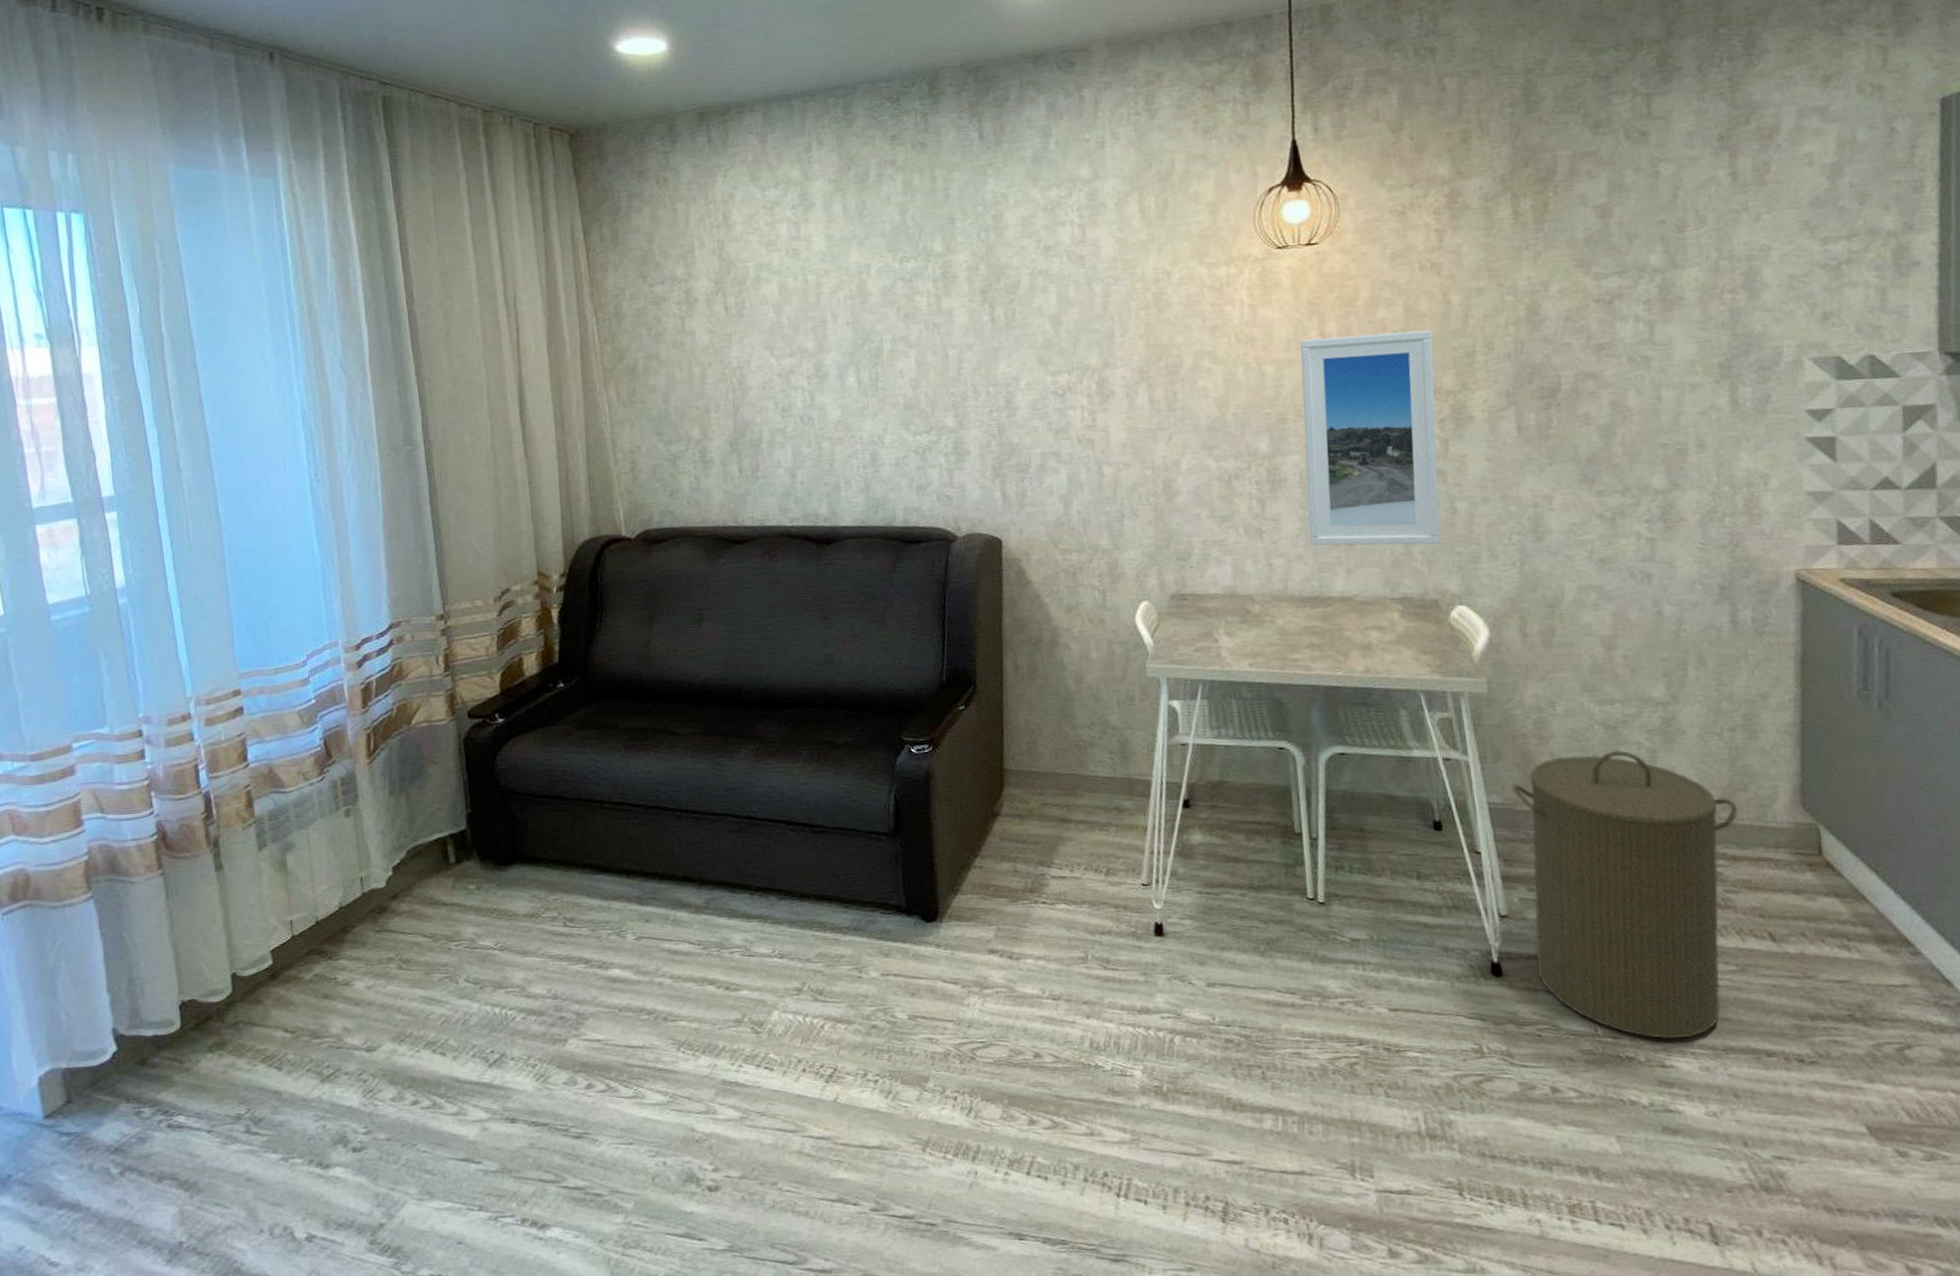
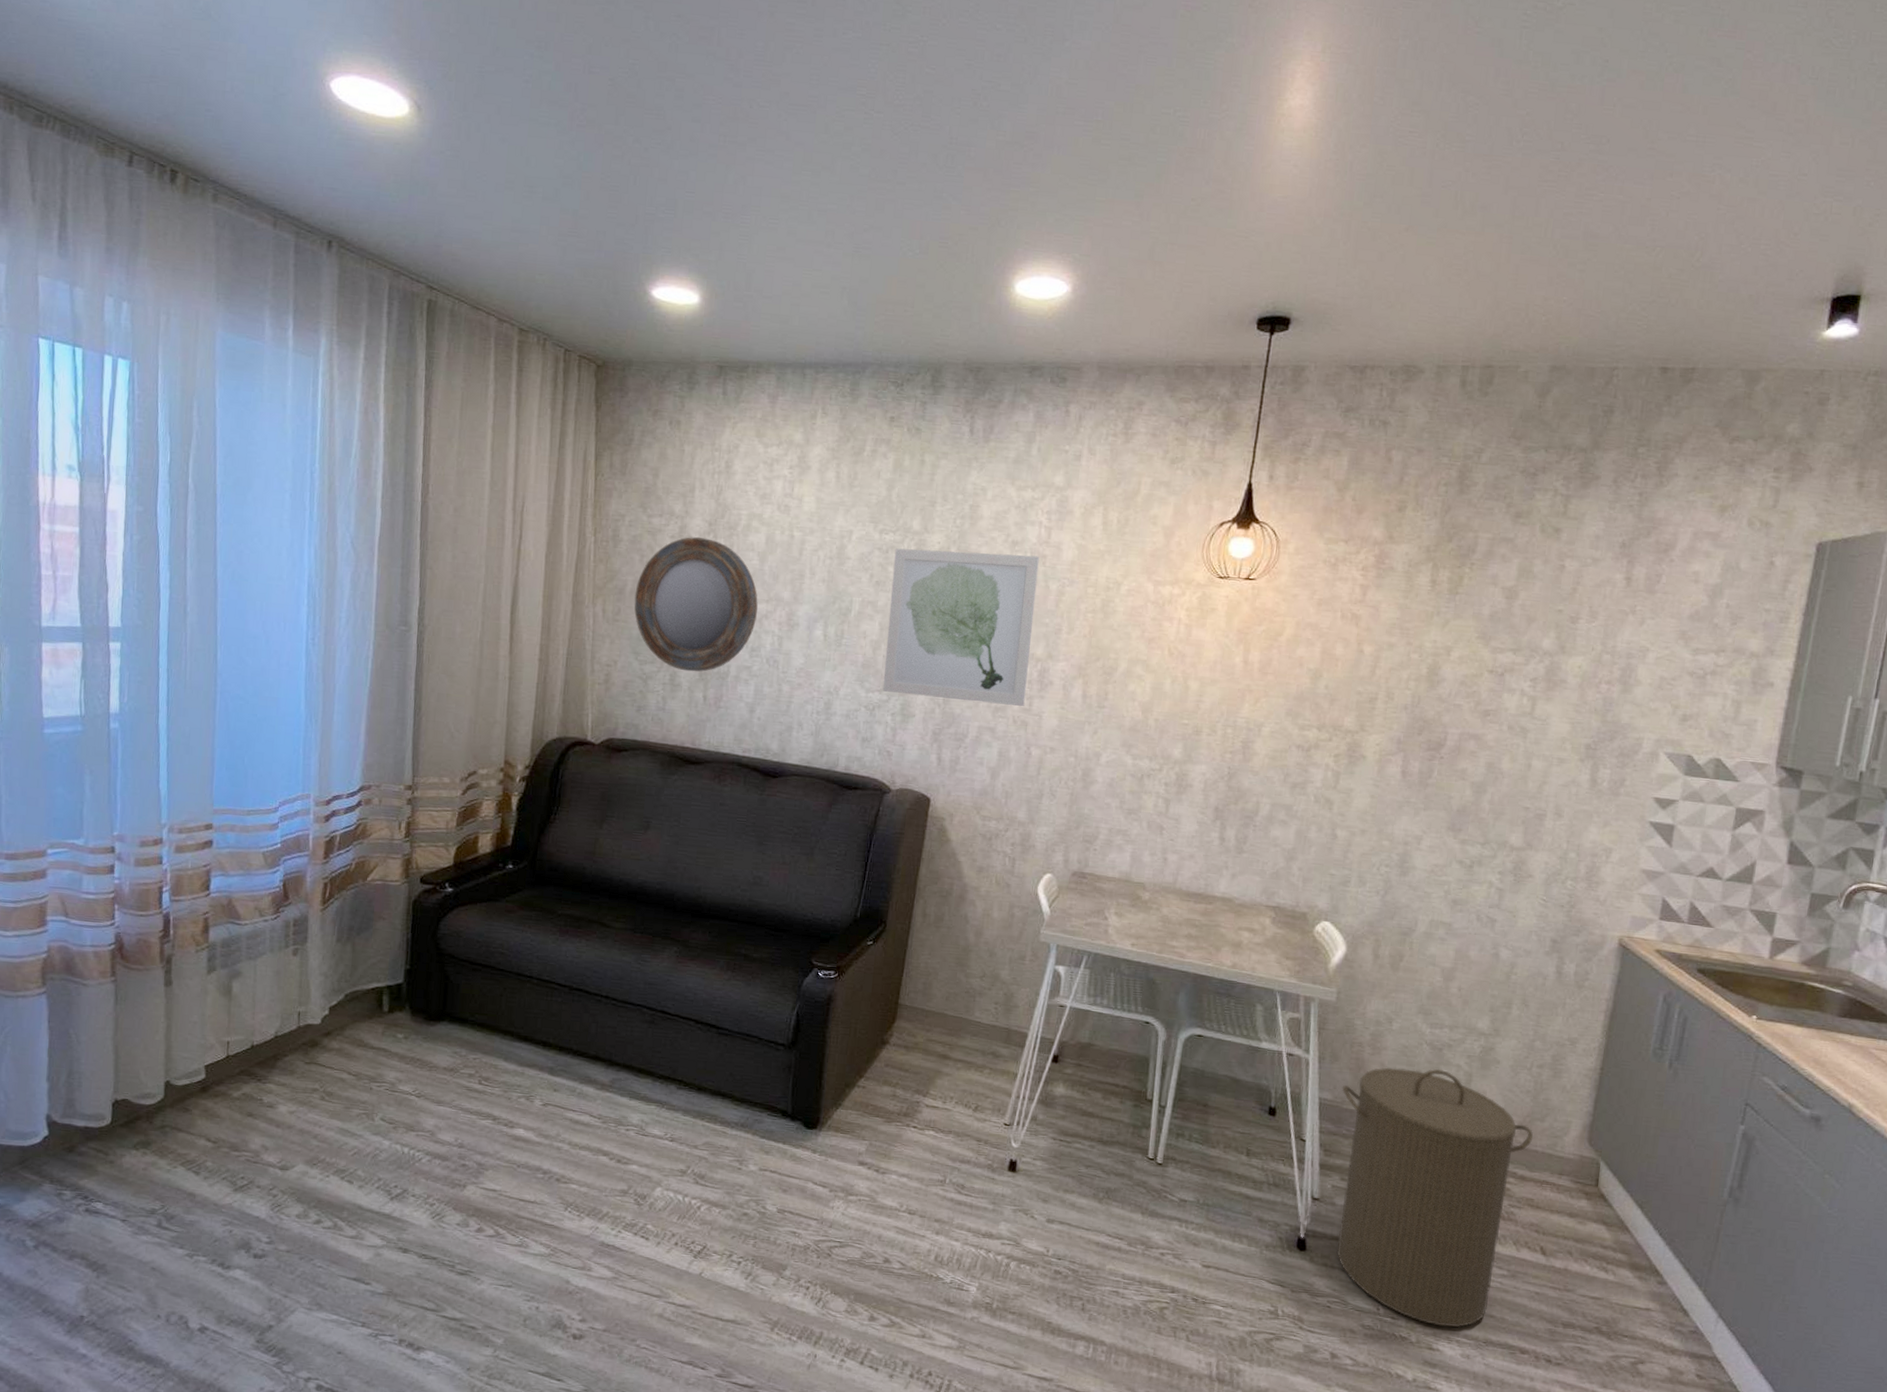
home mirror: none [648,298,783,445] -> present [634,537,758,672]
wall art: none [919,258,1087,432] -> present [882,548,1040,706]
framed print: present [1300,330,1440,546] -> none [1203,663,1342,865]

